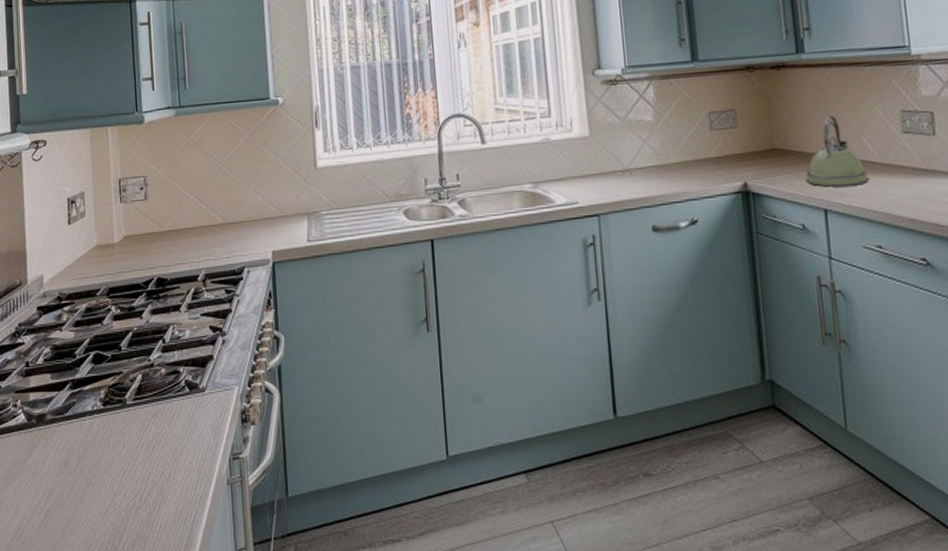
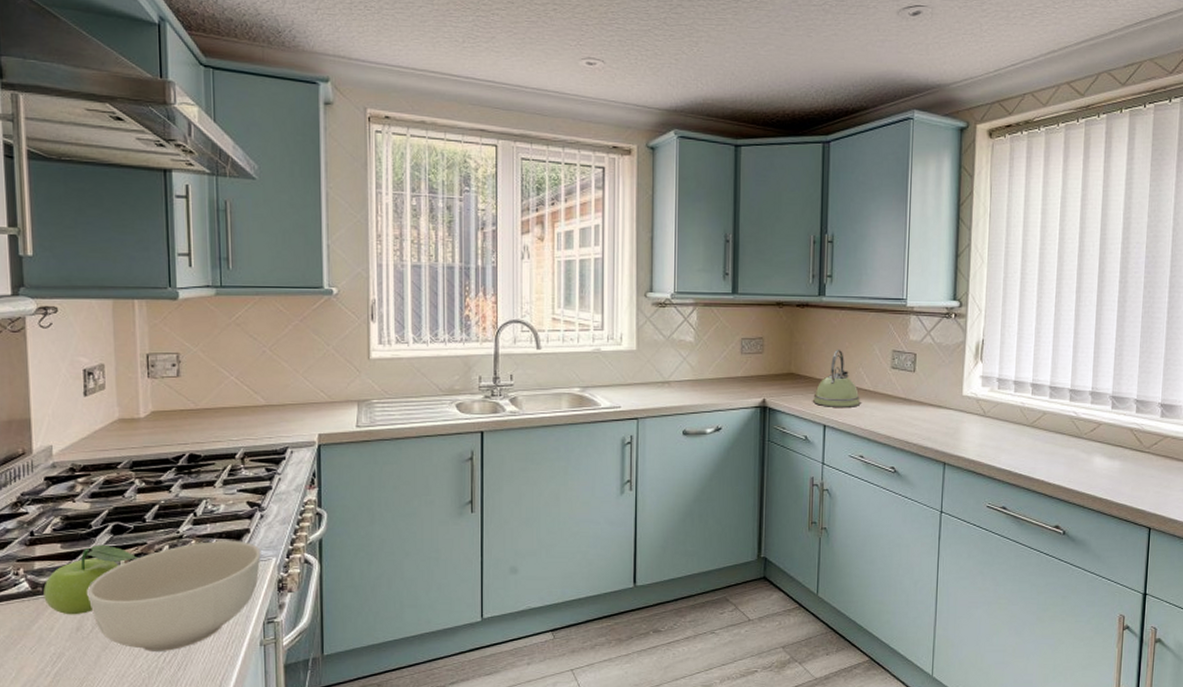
fruit: none [37,374,116,449] -> present [43,544,139,615]
bowl: none [73,368,225,489] -> present [87,540,261,651]

